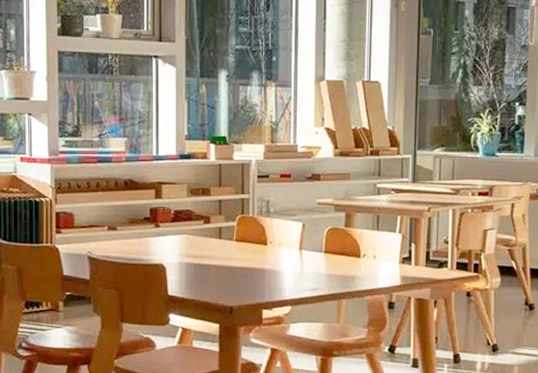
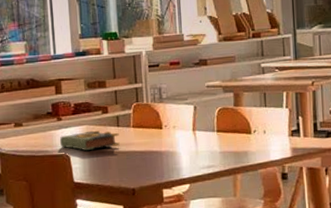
book: none [155,241,221,263] -> present [59,130,120,151]

